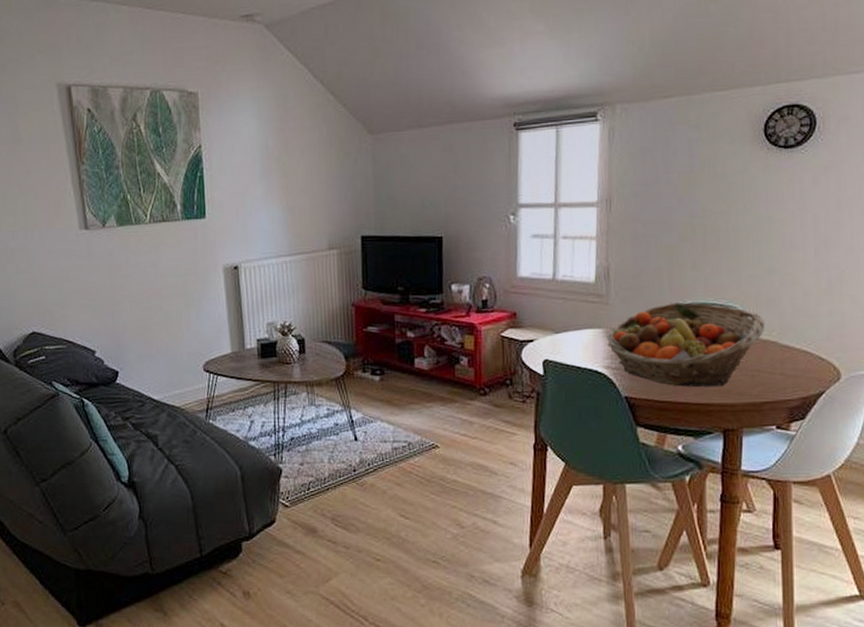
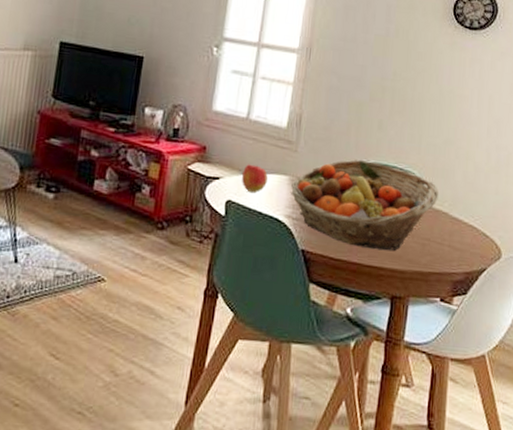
apple: none [555,323,582,350] -> present [241,164,268,193]

